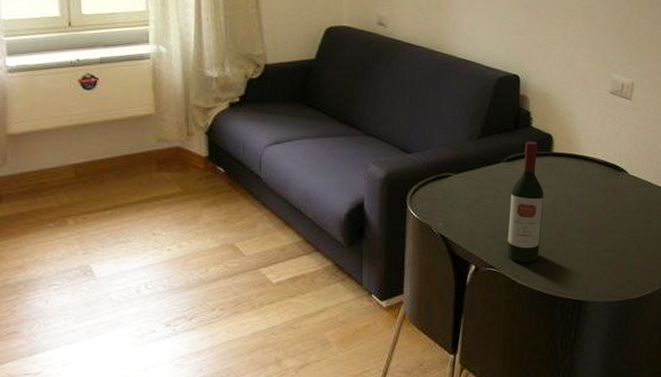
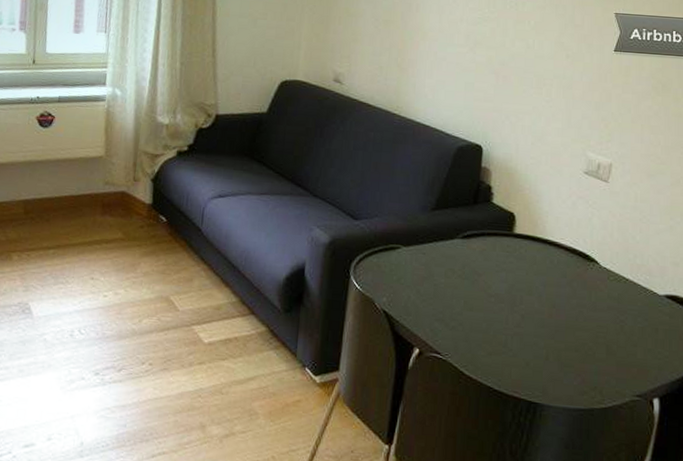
wine bottle: present [506,141,544,263] -> none [455,218,502,353]

